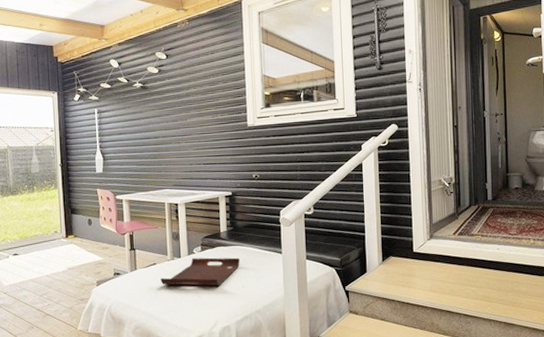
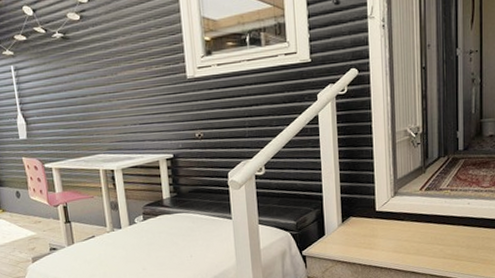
serving tray: present [160,257,240,287] -> none [101,226,187,259]

